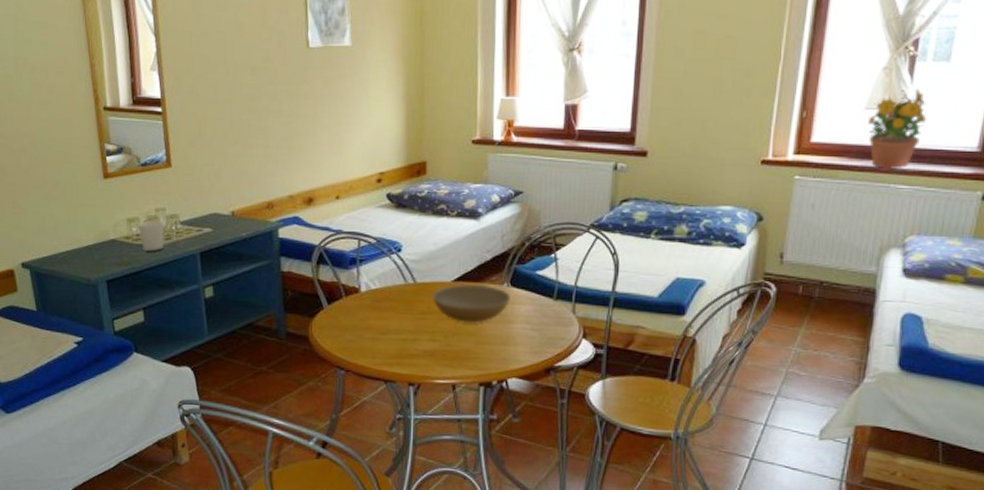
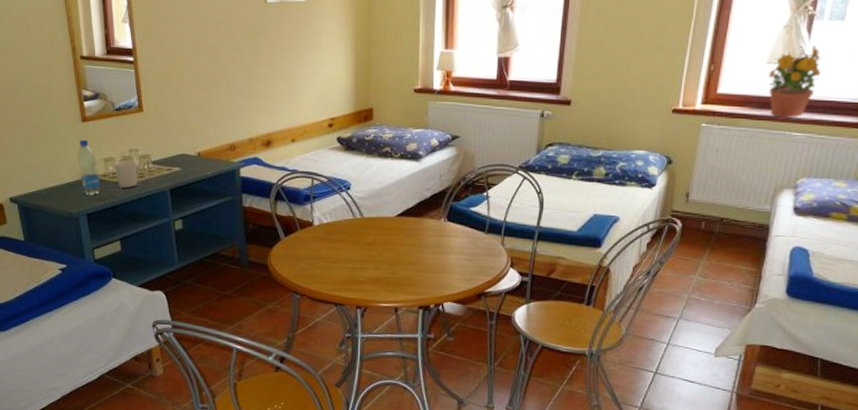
bottle: none [98,198,122,260] -> present [78,139,100,196]
dish: present [432,283,510,323] -> none [377,218,447,253]

